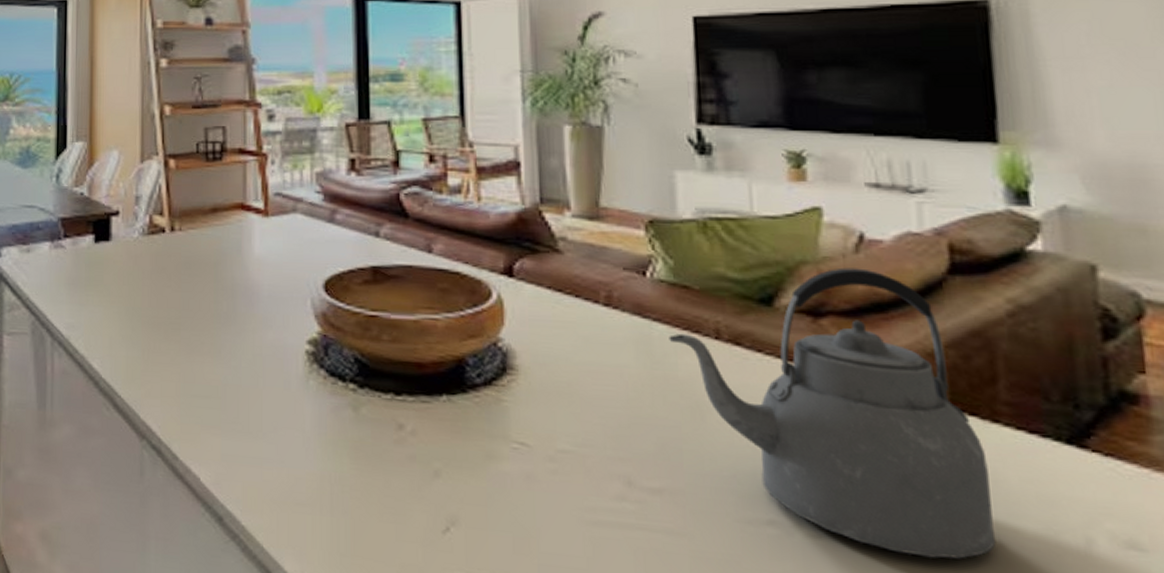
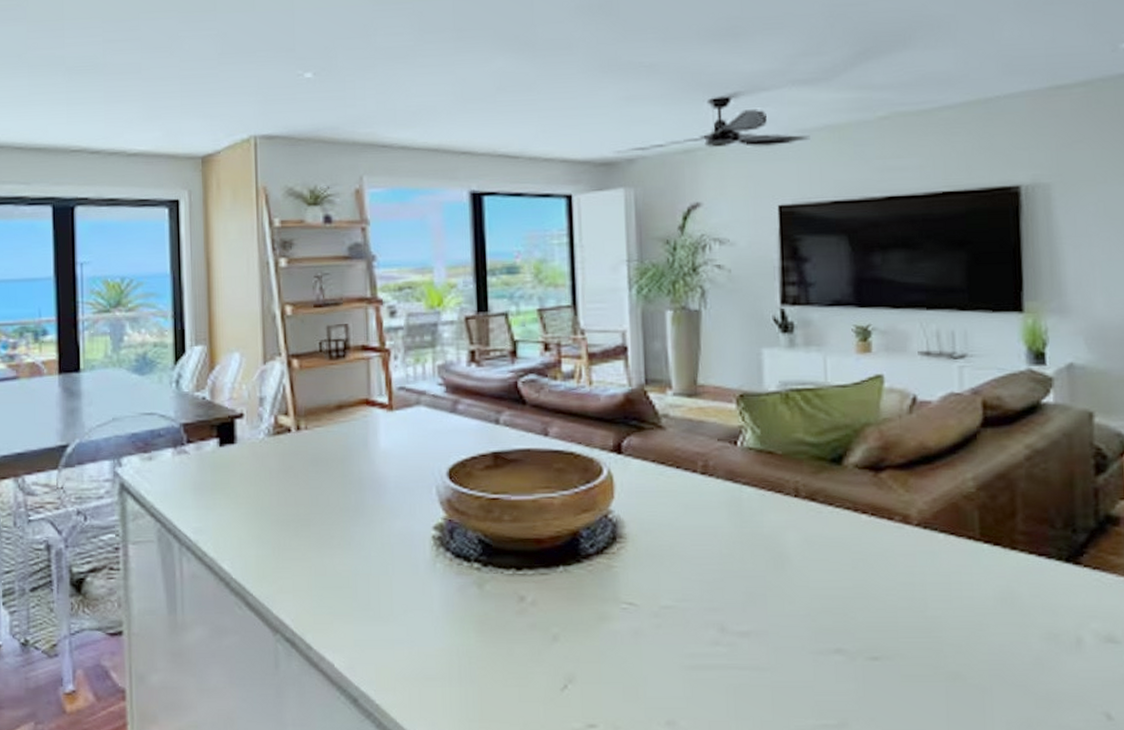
kettle: present [669,267,997,559] -> none [756,426,1011,666]

